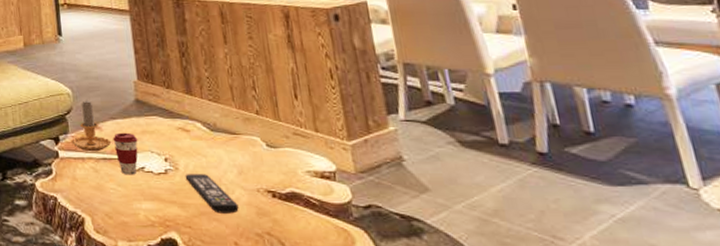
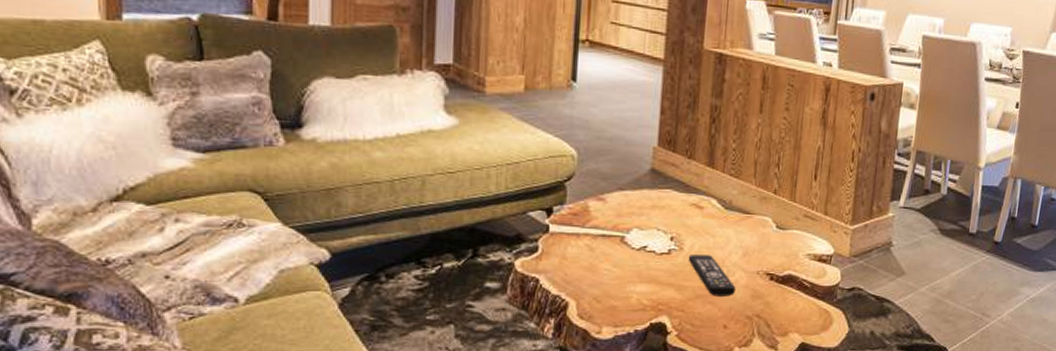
candle: present [71,99,112,152] -> none [567,164,615,227]
coffee cup: present [113,132,138,175] -> none [617,206,646,255]

